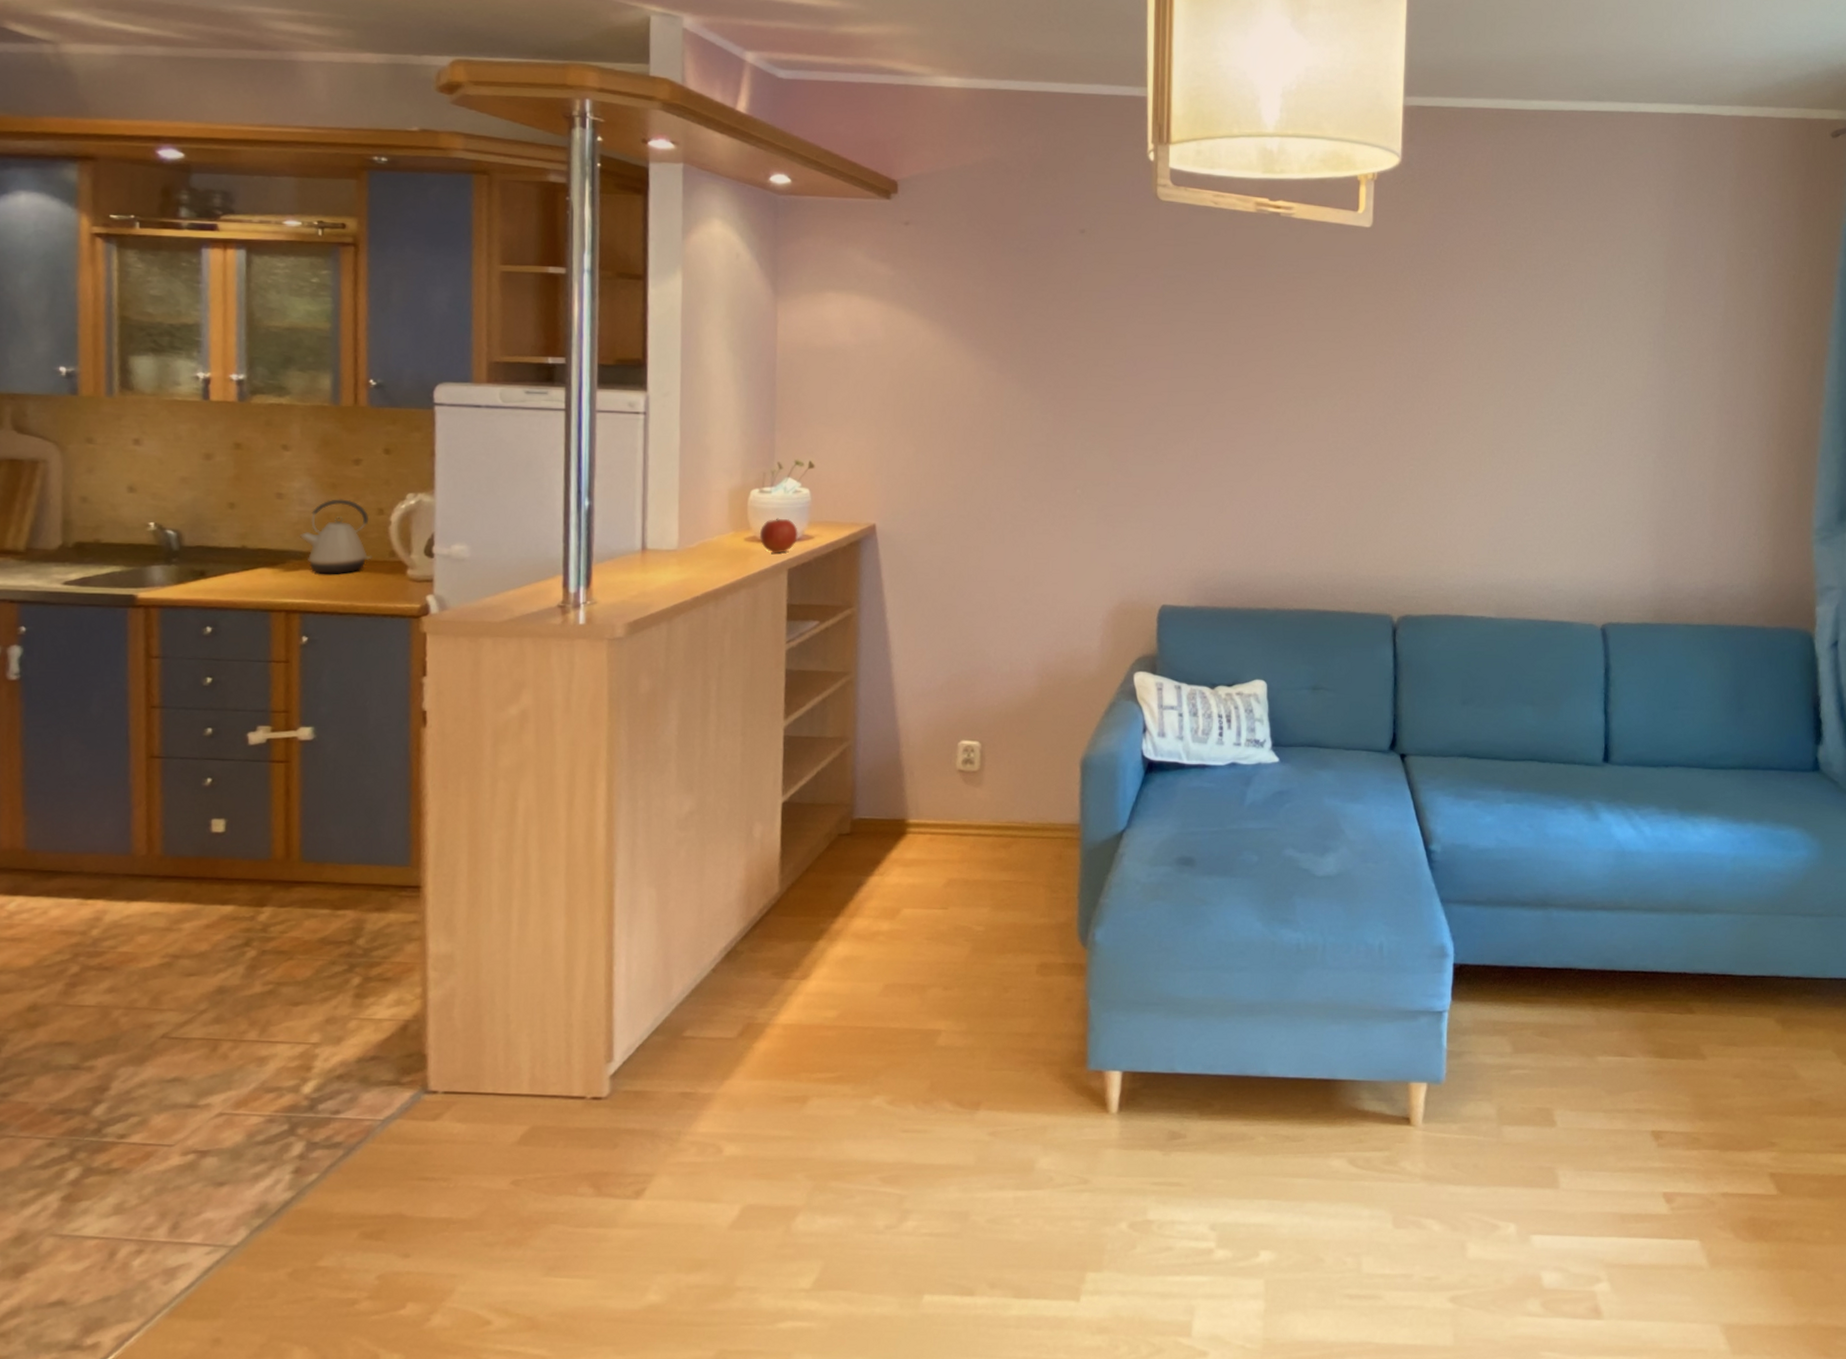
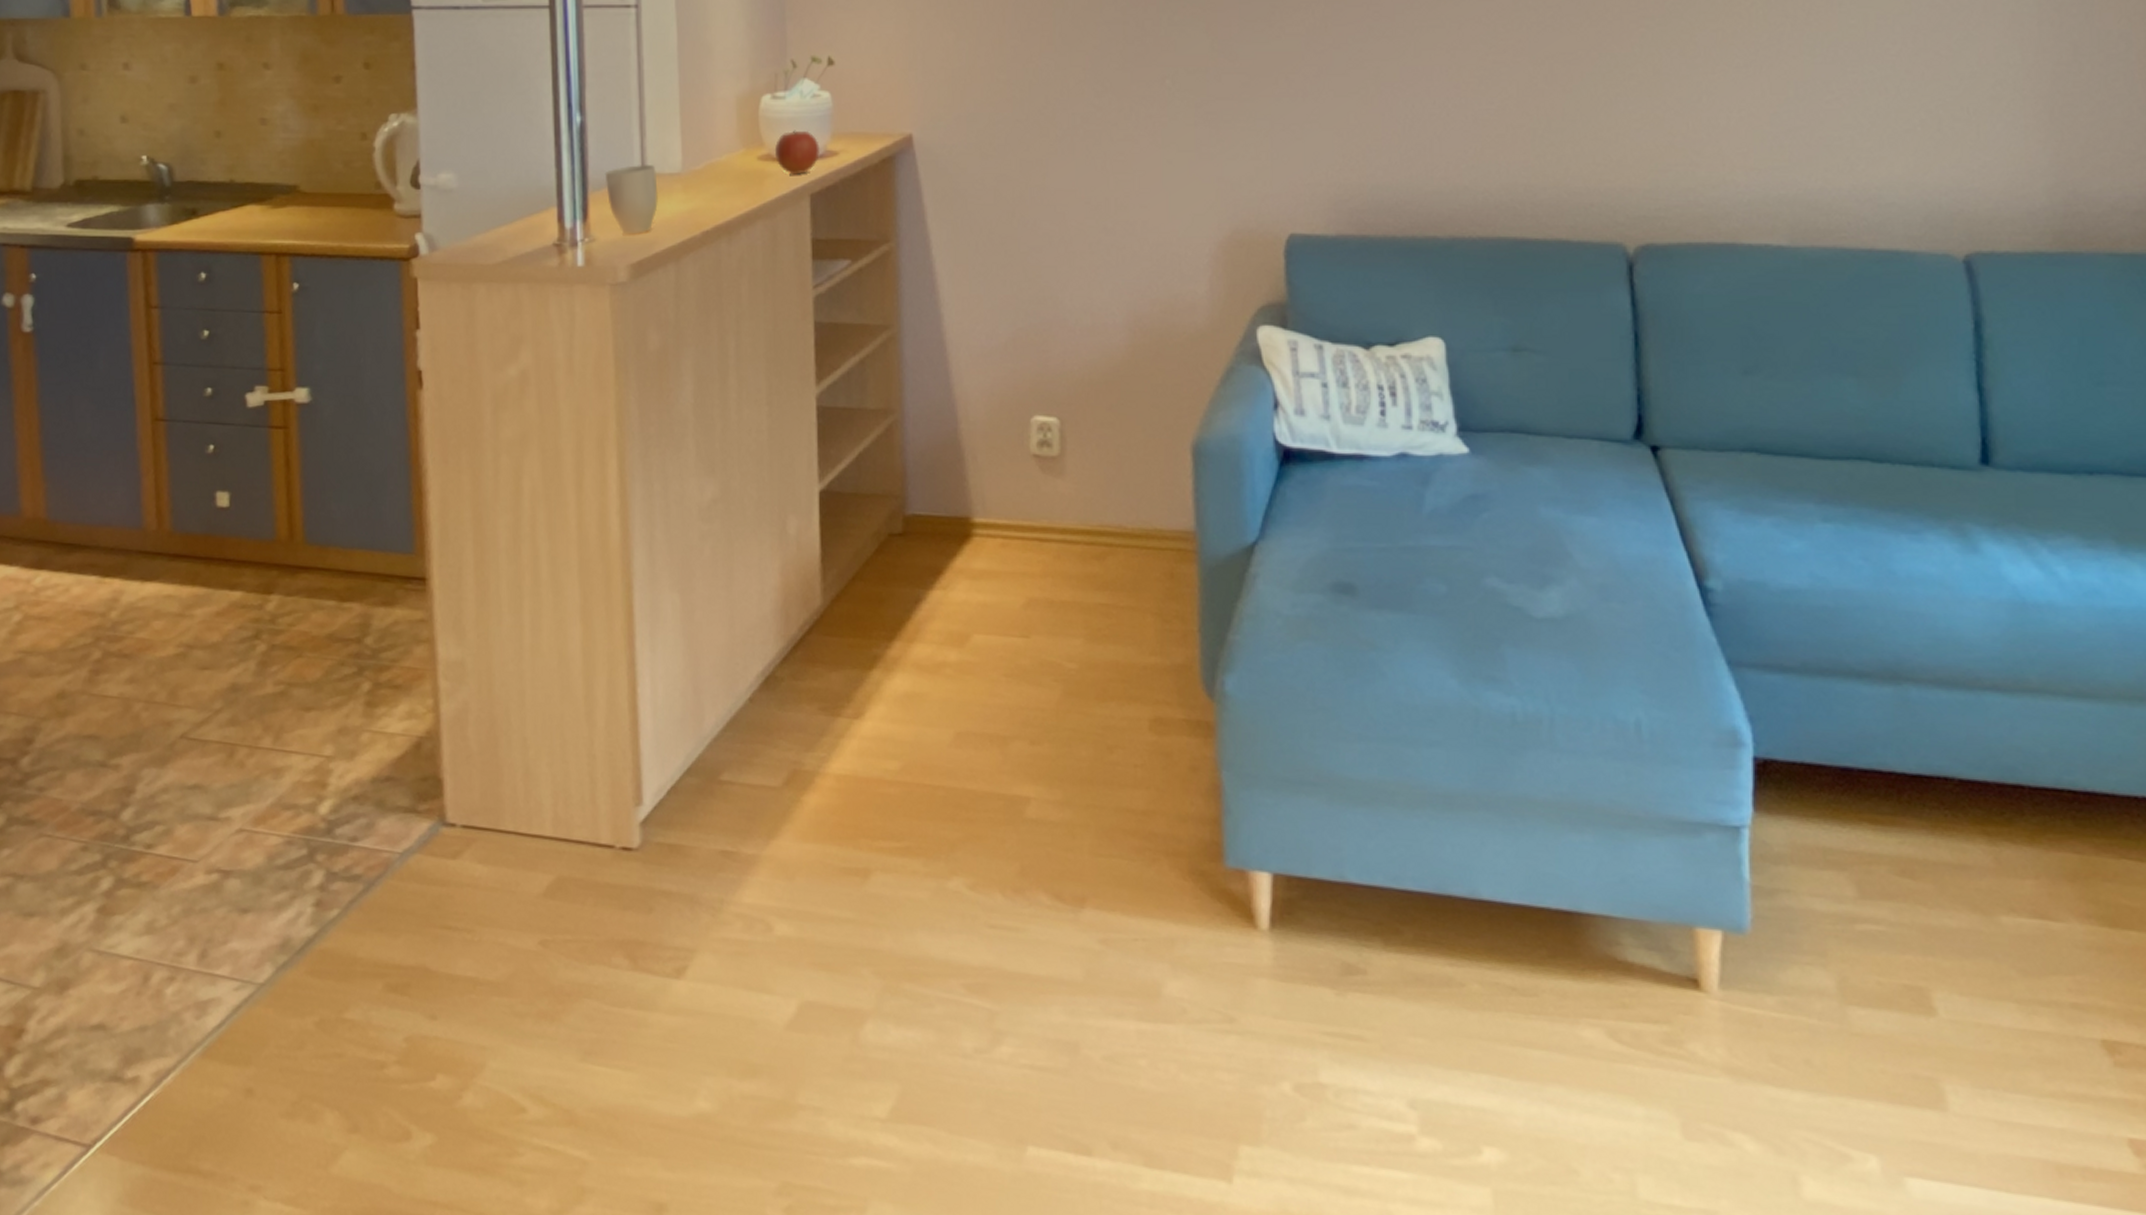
kettle: present [299,499,372,574] -> none [285,123,358,211]
mug: none [608,541,656,599] -> present [605,164,658,235]

